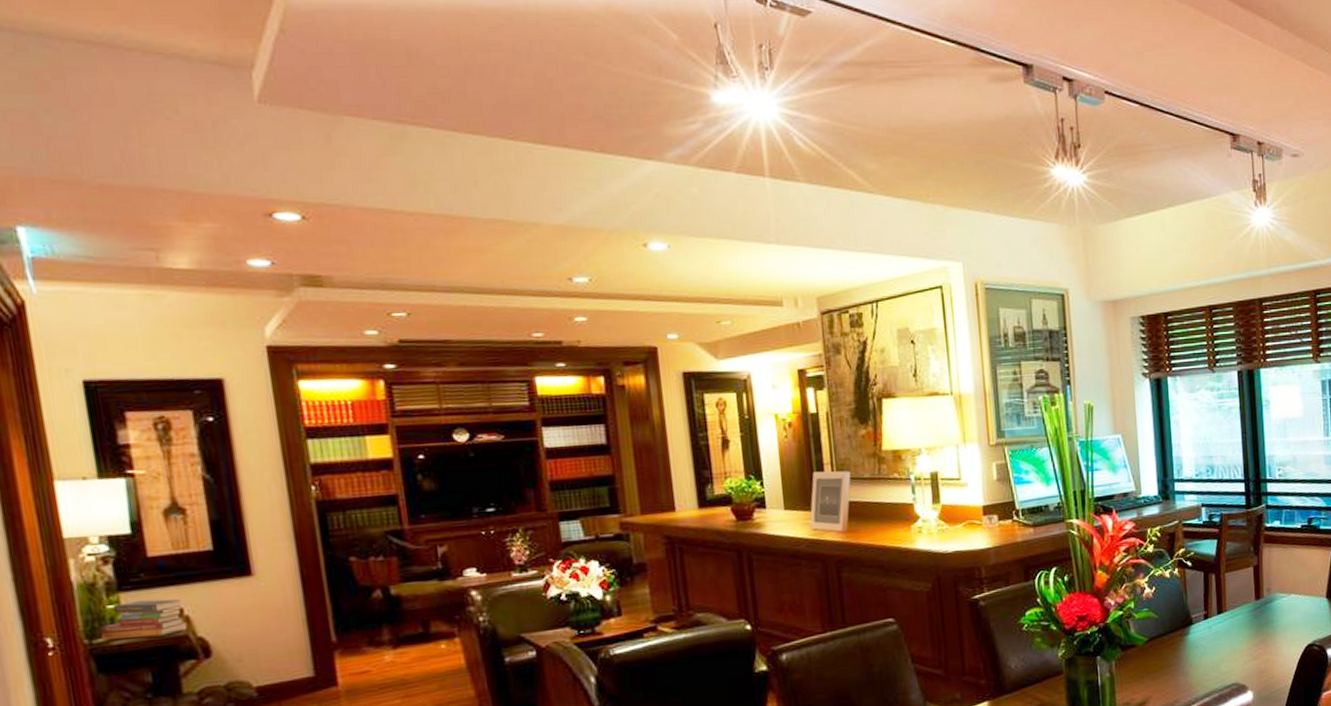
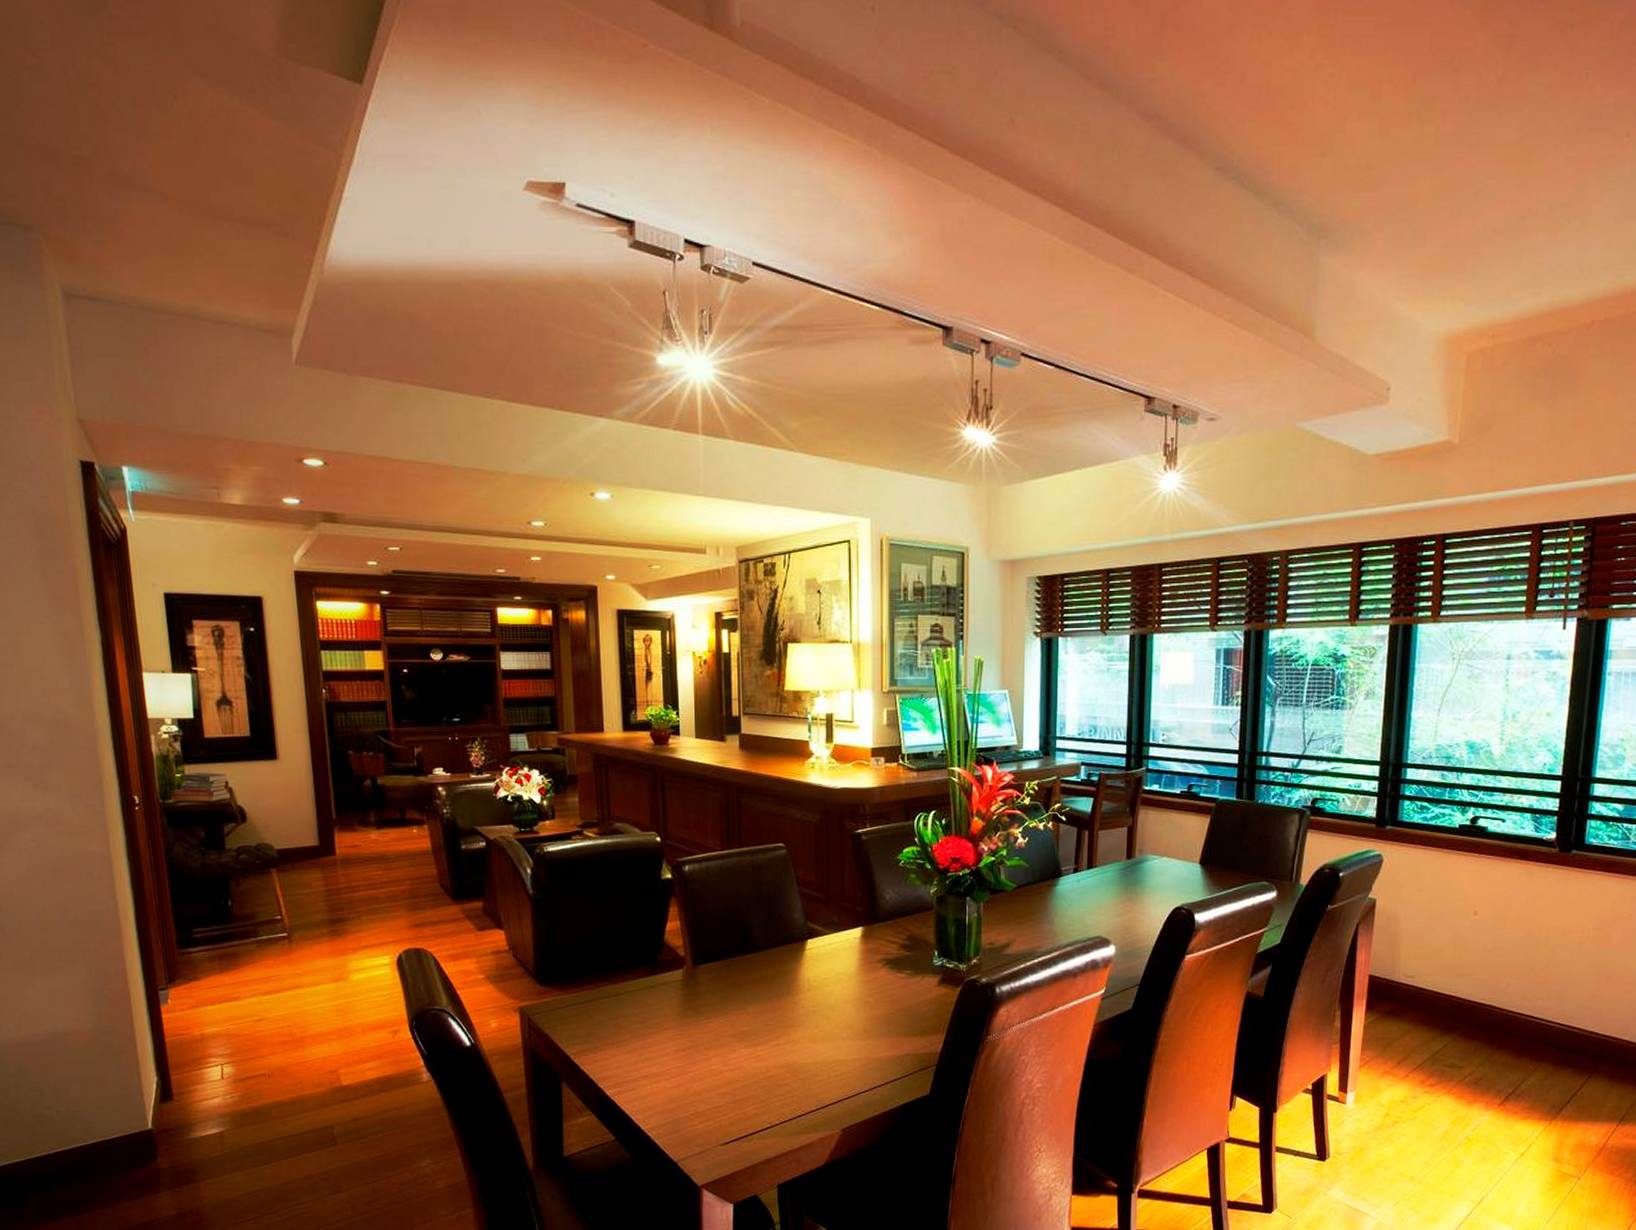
picture frame: present [809,470,851,532] -> none [716,706,755,762]

